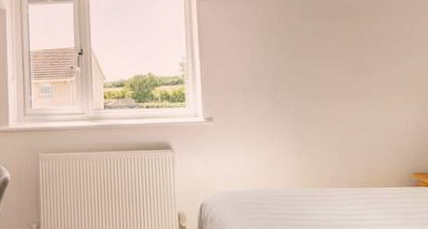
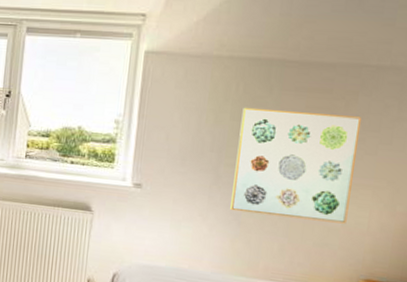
wall art: none [287,34,389,130] -> present [230,107,362,224]

